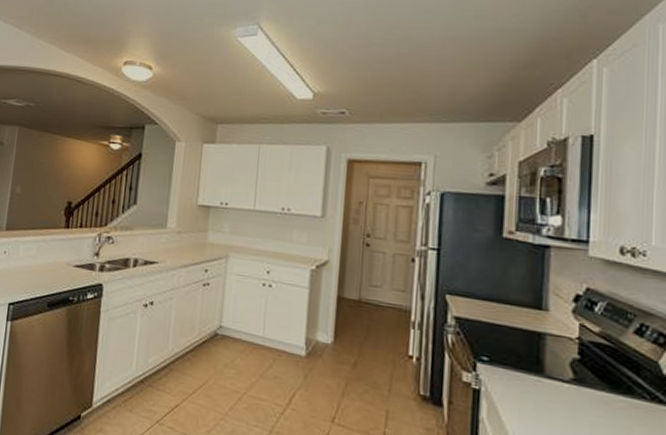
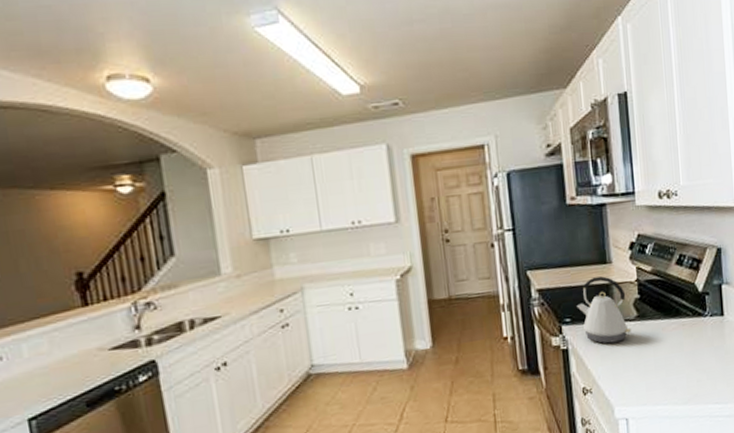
kettle: none [497,321,564,402] -> present [576,276,632,344]

